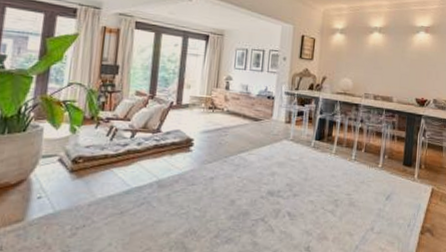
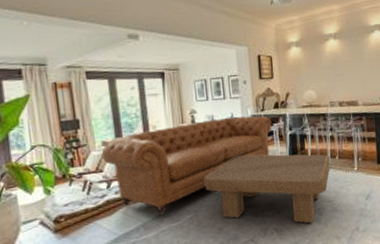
sofa: none [132,88,304,176] -> present [101,115,272,216]
coffee table: none [225,130,355,213] -> present [204,154,330,224]

